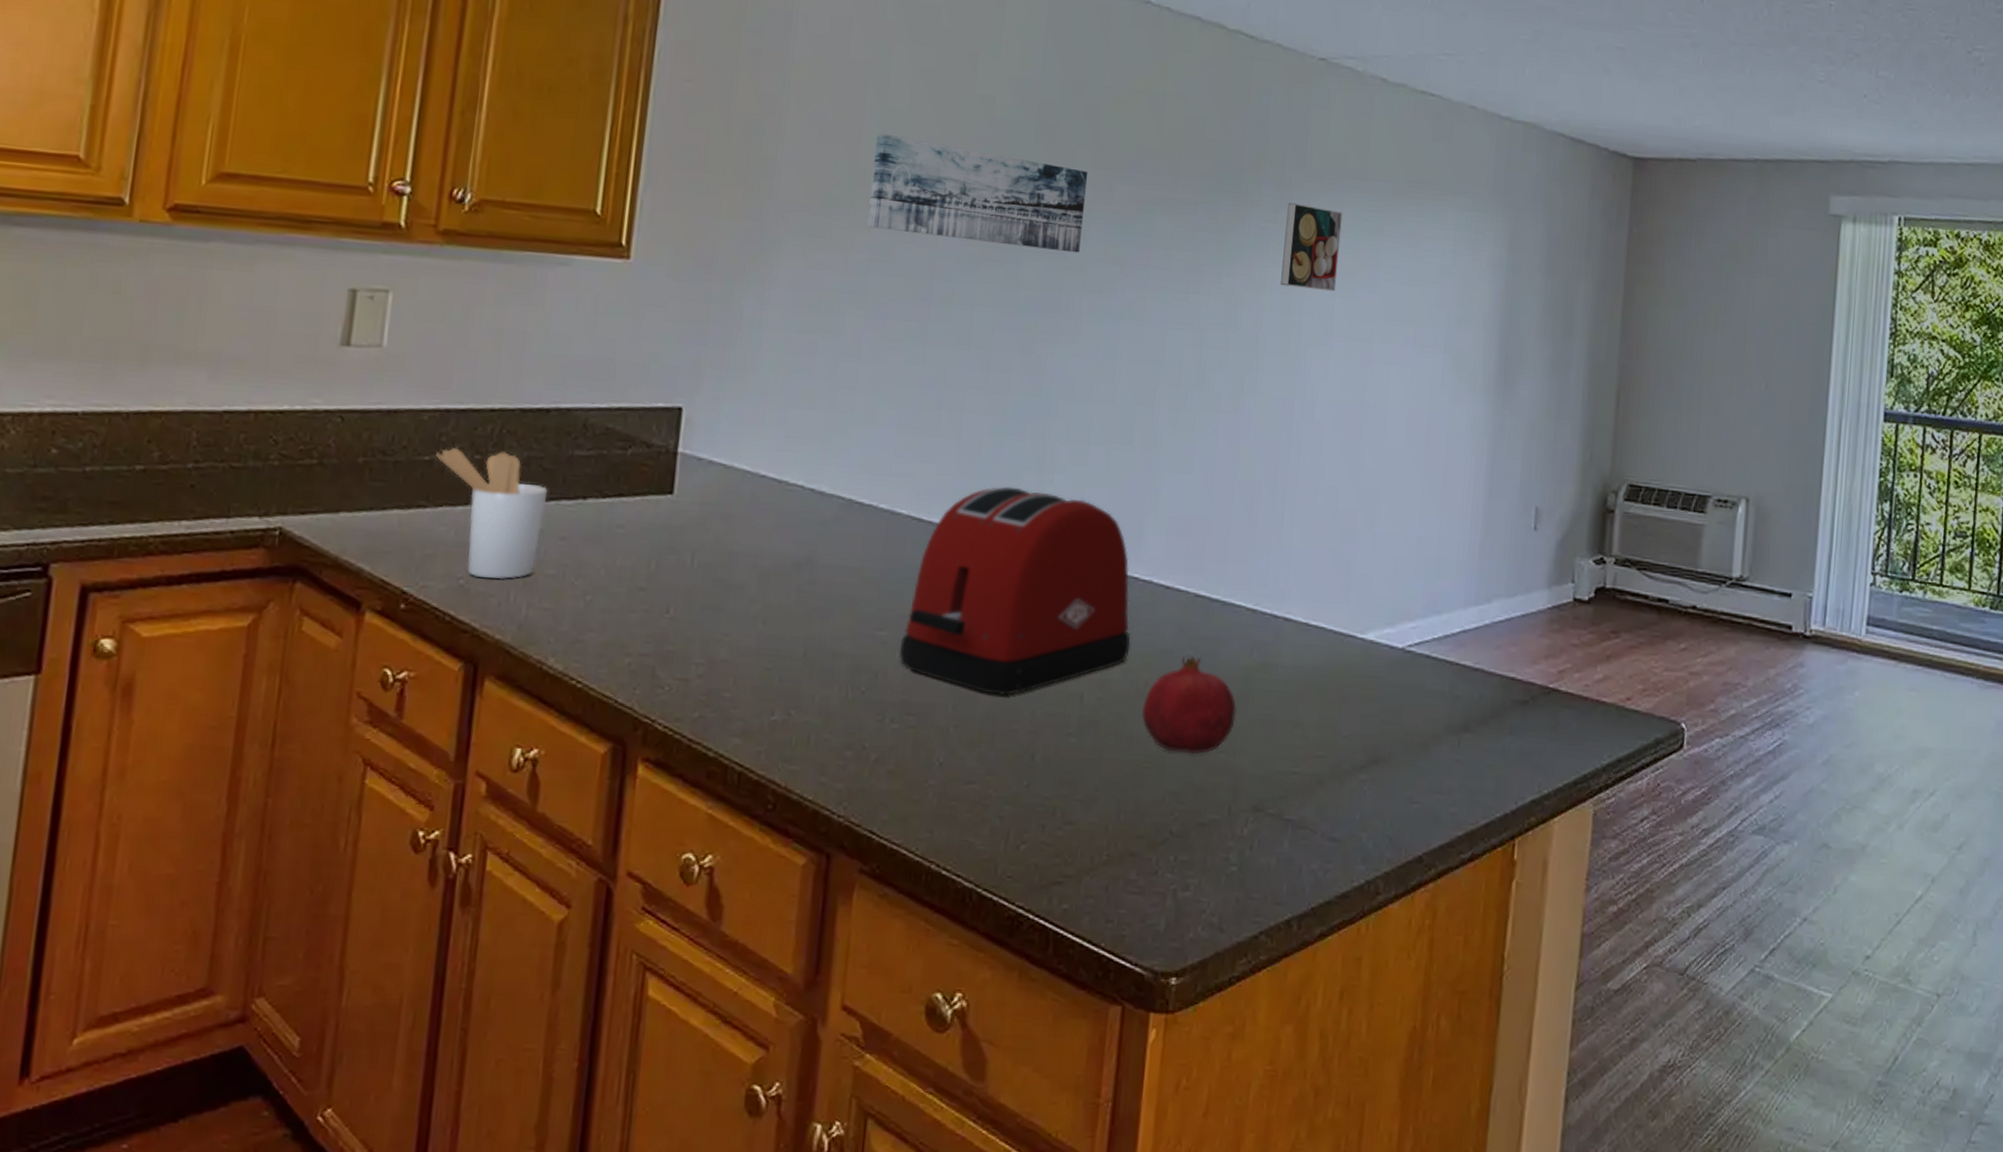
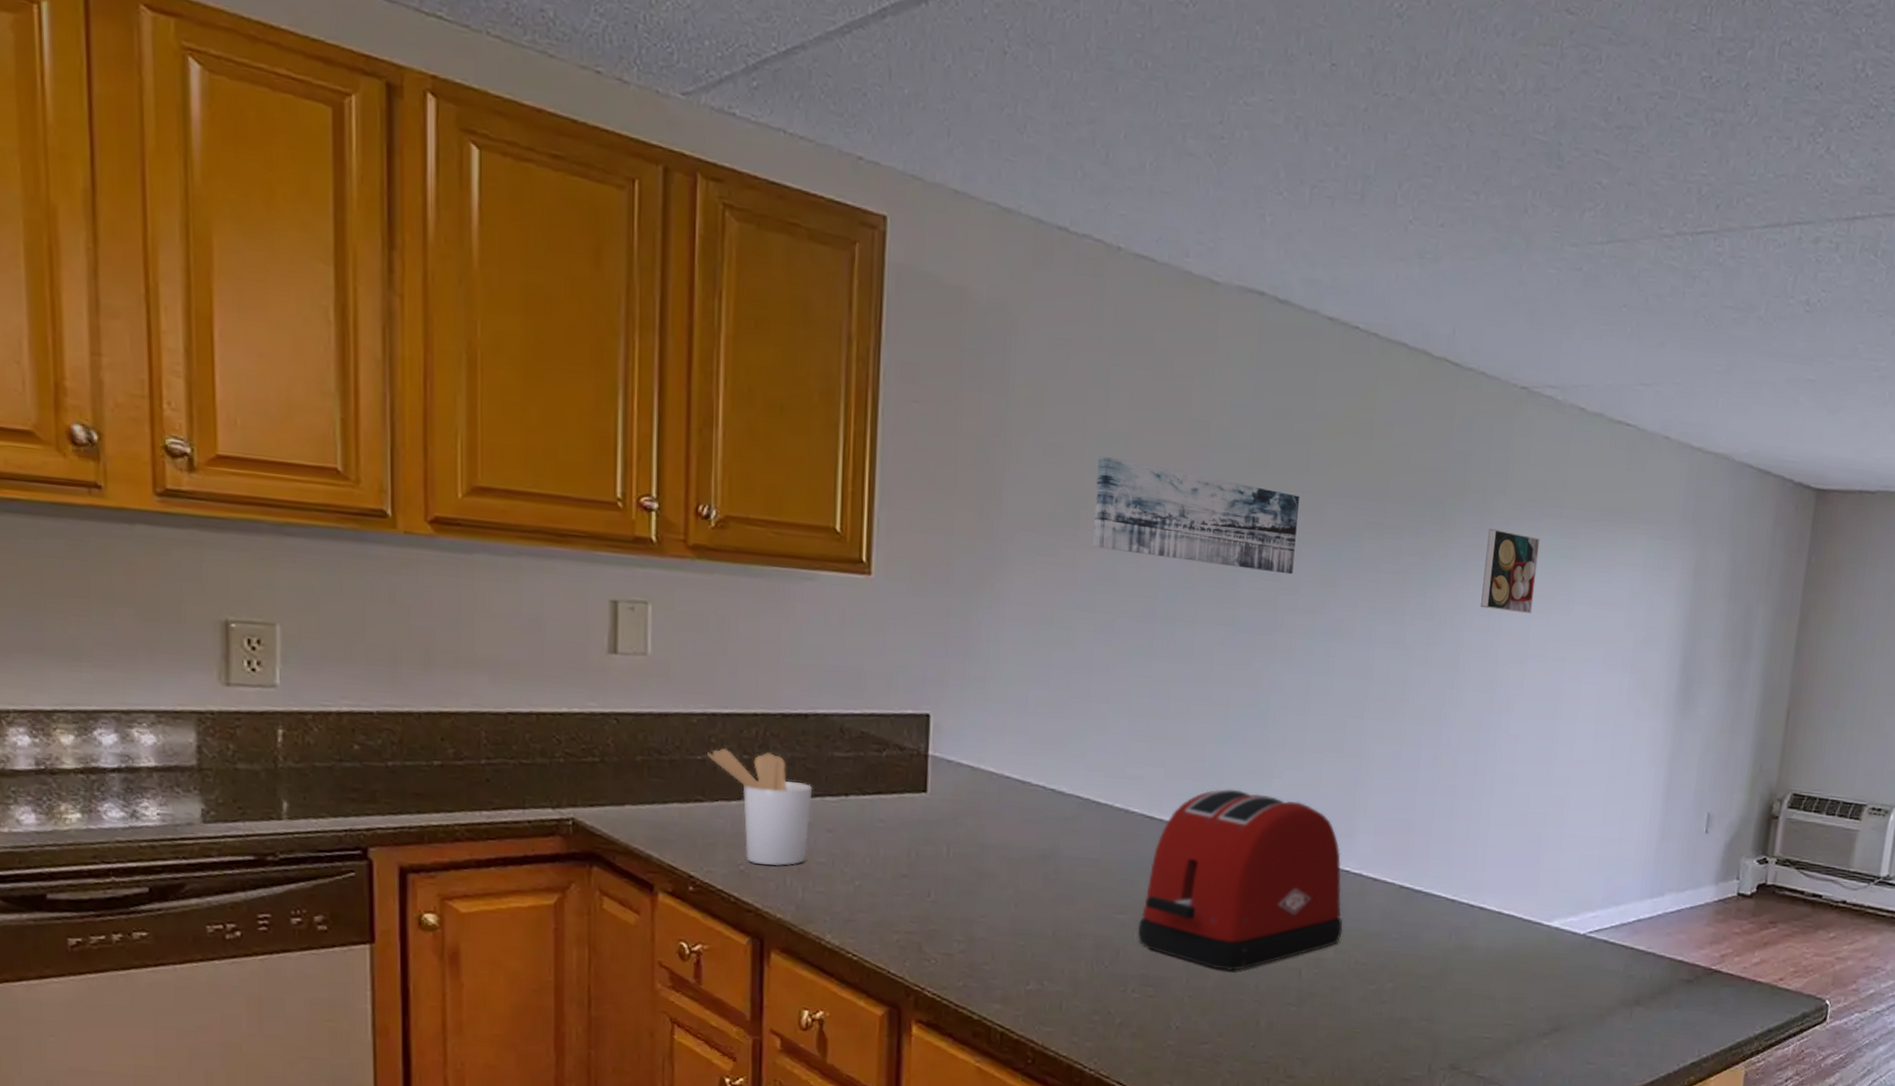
fruit: present [1142,656,1236,755] -> none [1353,939,1436,1022]

